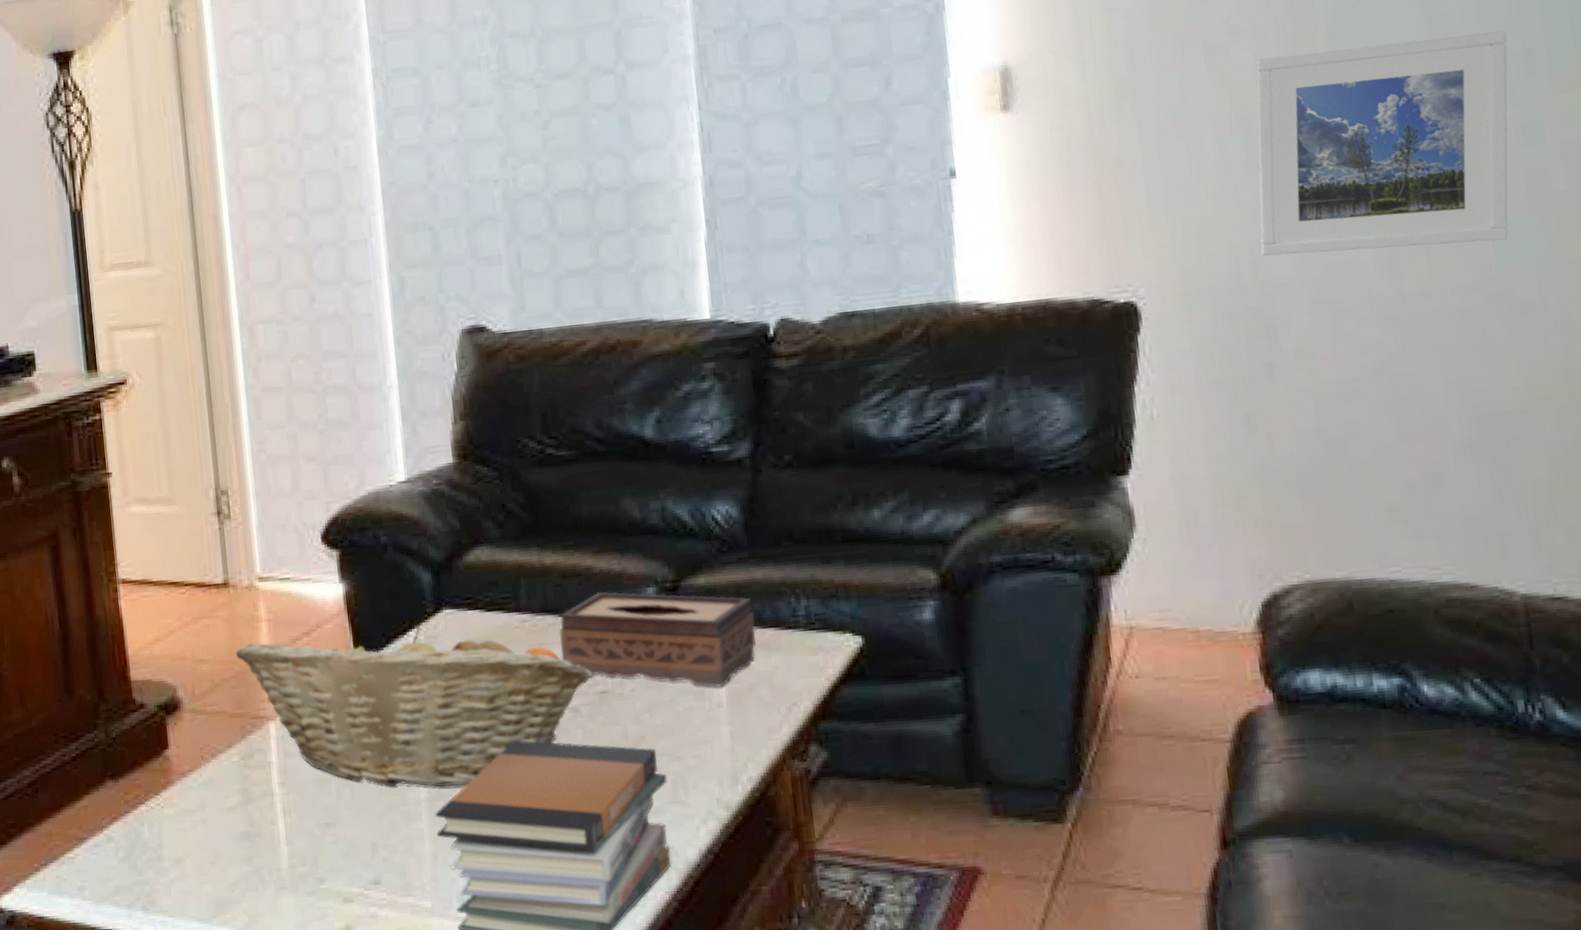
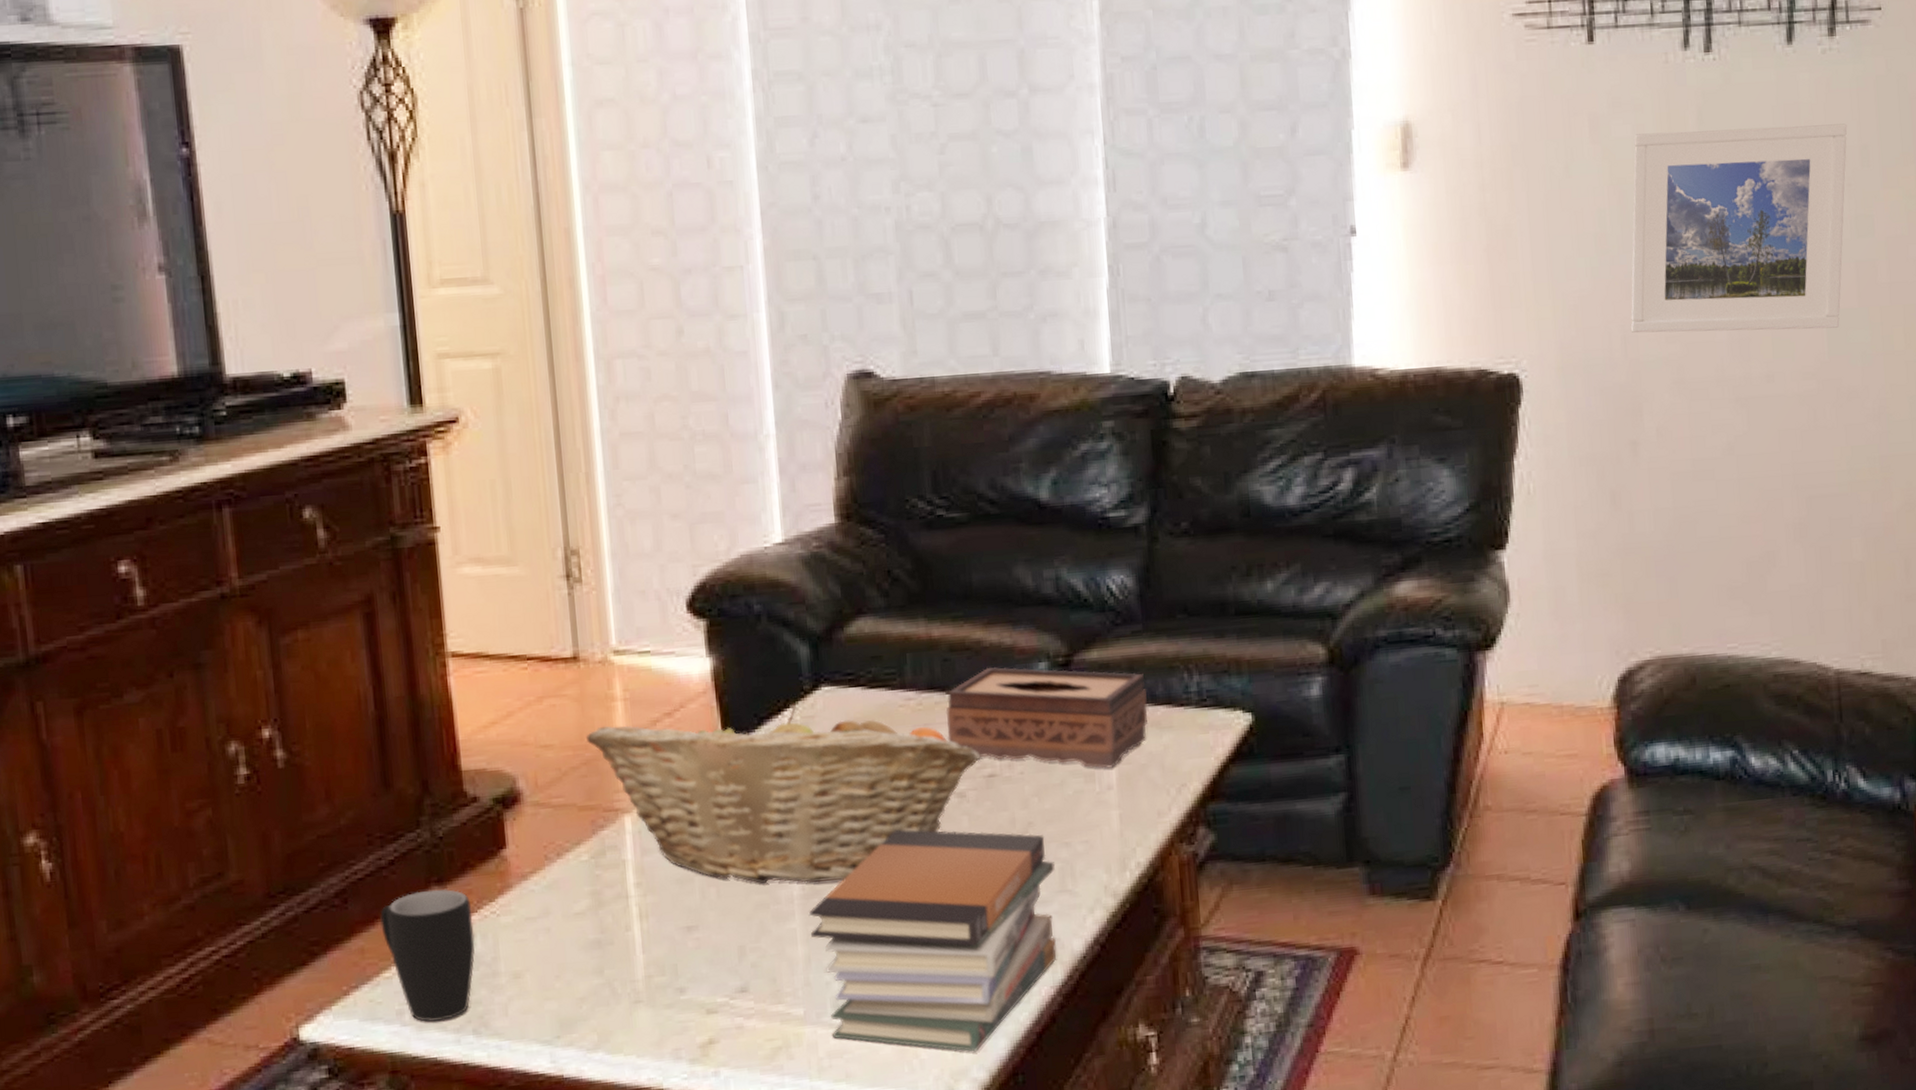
mug: none [64,782,143,898] -> present [380,888,475,1022]

